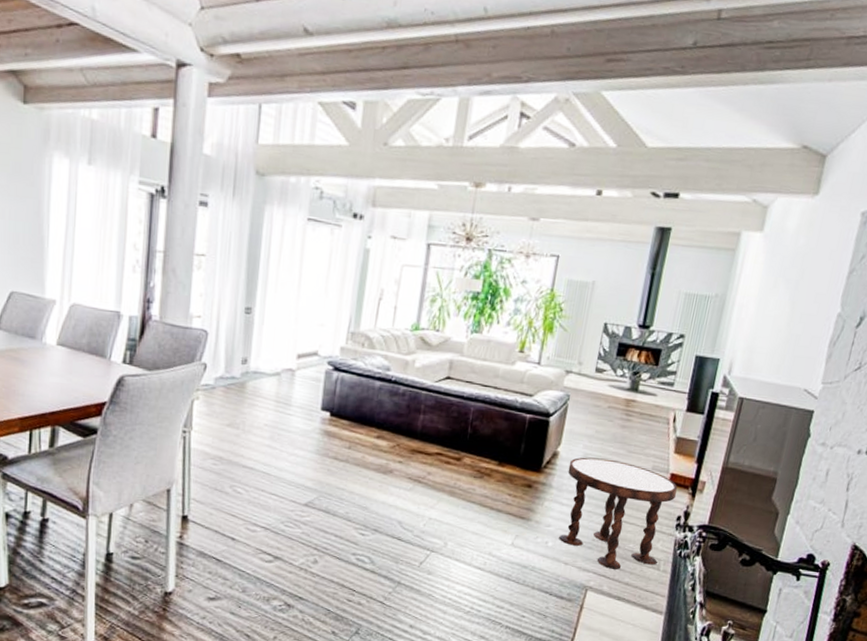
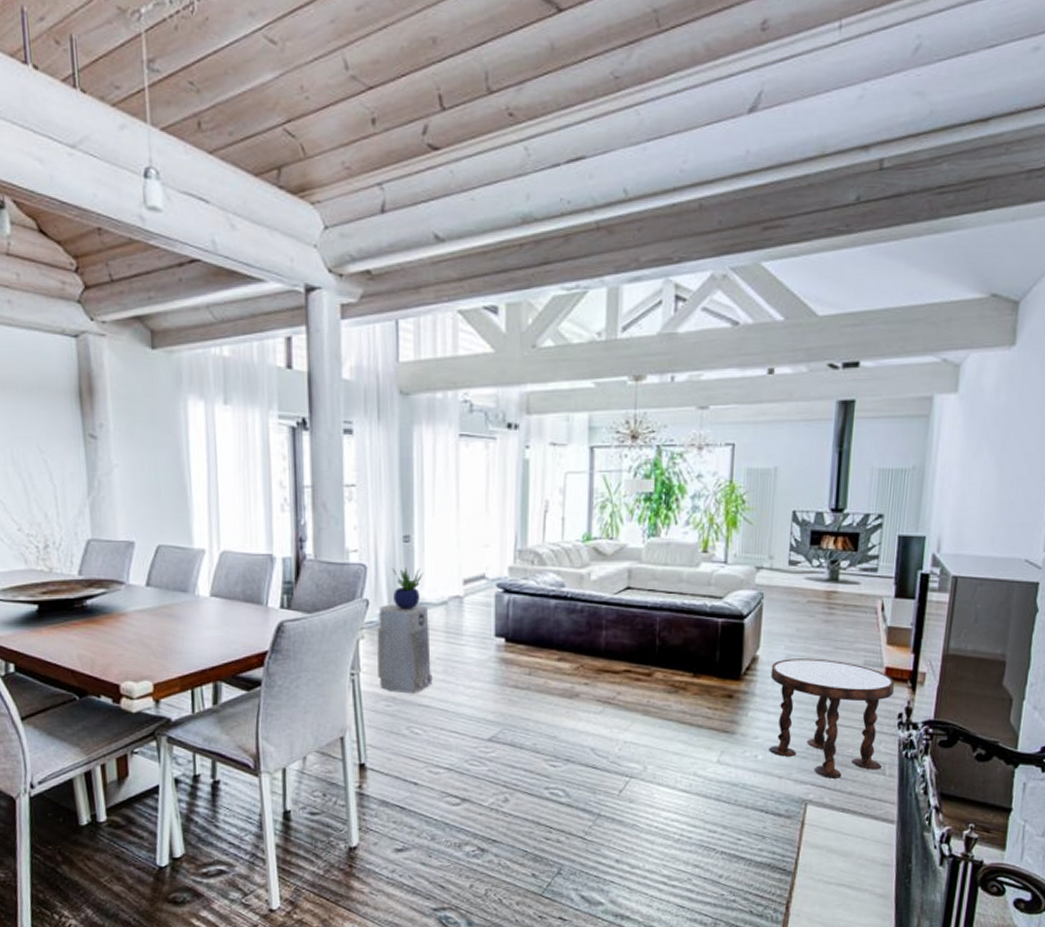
air purifier: none [208,370,262,455] -> present [377,604,433,694]
potted plant: none [230,336,261,377] -> present [391,567,424,609]

